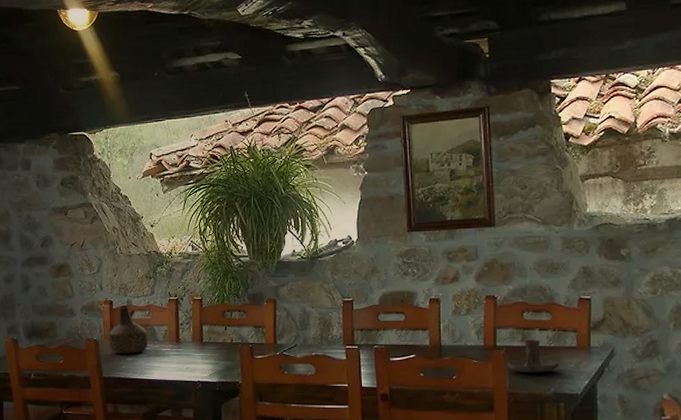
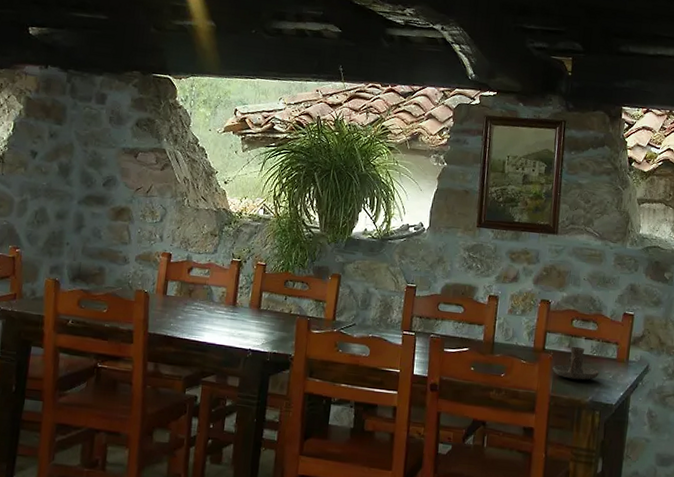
bottle: present [108,305,148,354] -> none [160,260,204,312]

